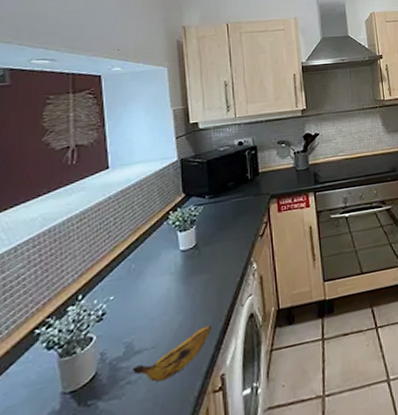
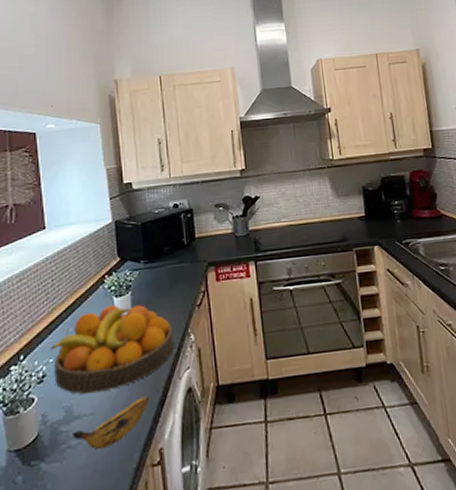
fruit bowl: none [110,238,237,329] -> present [49,305,175,395]

